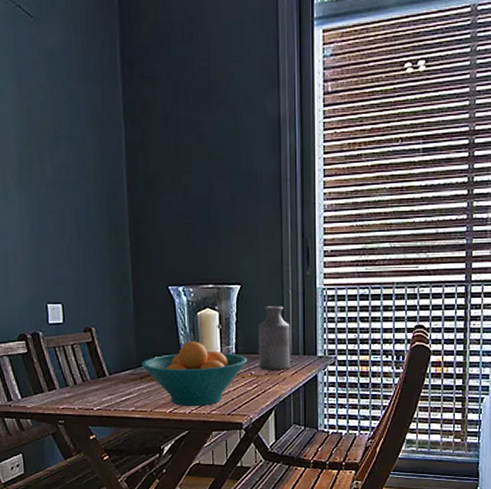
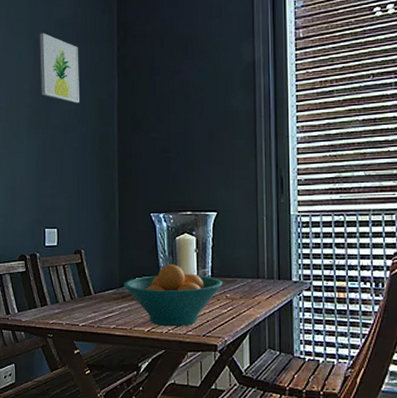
wall art: none [24,64,80,156] -> present [40,33,79,104]
bottle: present [258,306,291,370] -> none [233,232,266,294]

